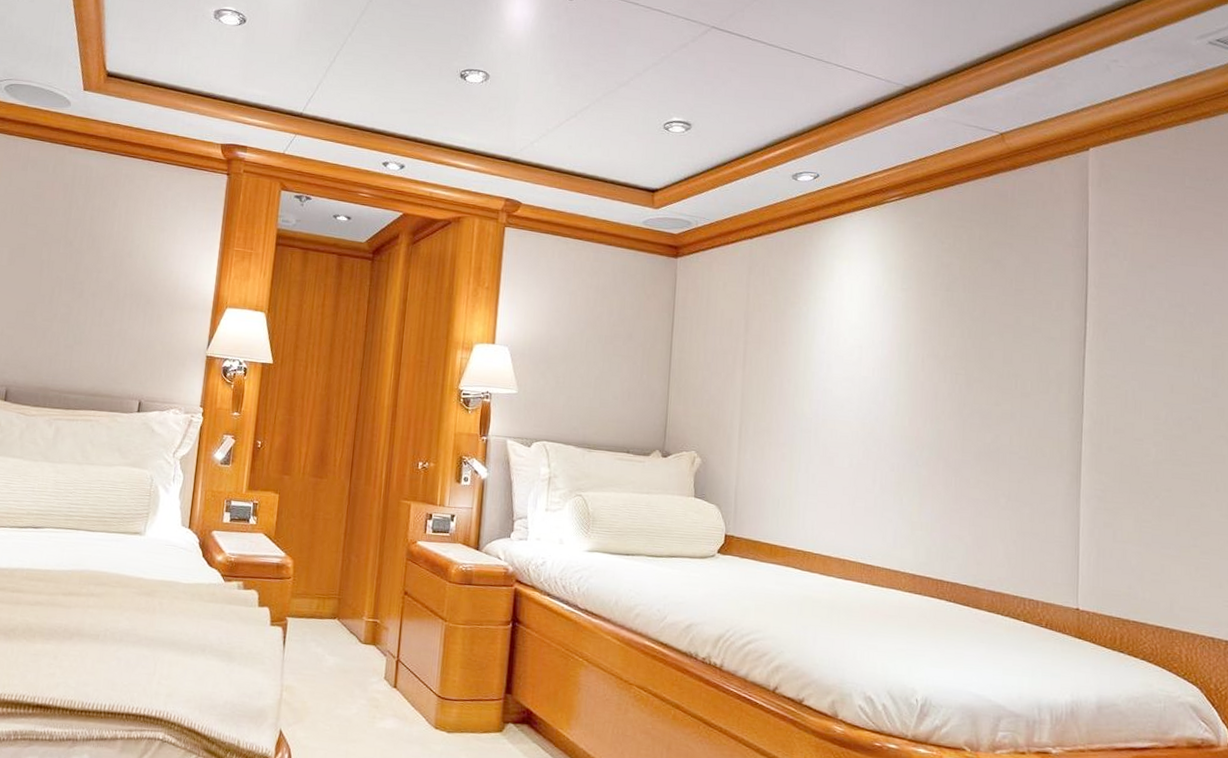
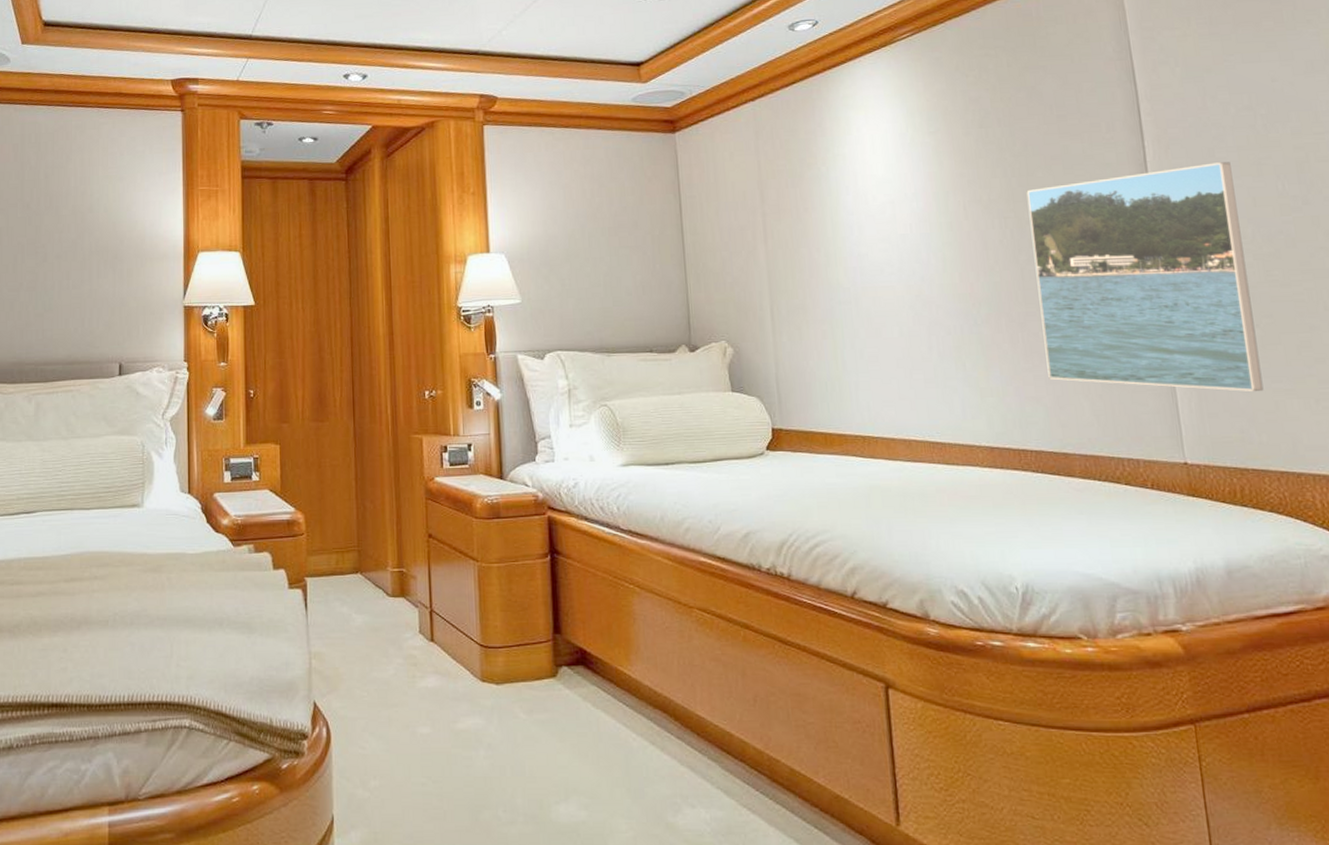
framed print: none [972,349,1157,554] -> present [1026,162,1264,391]

